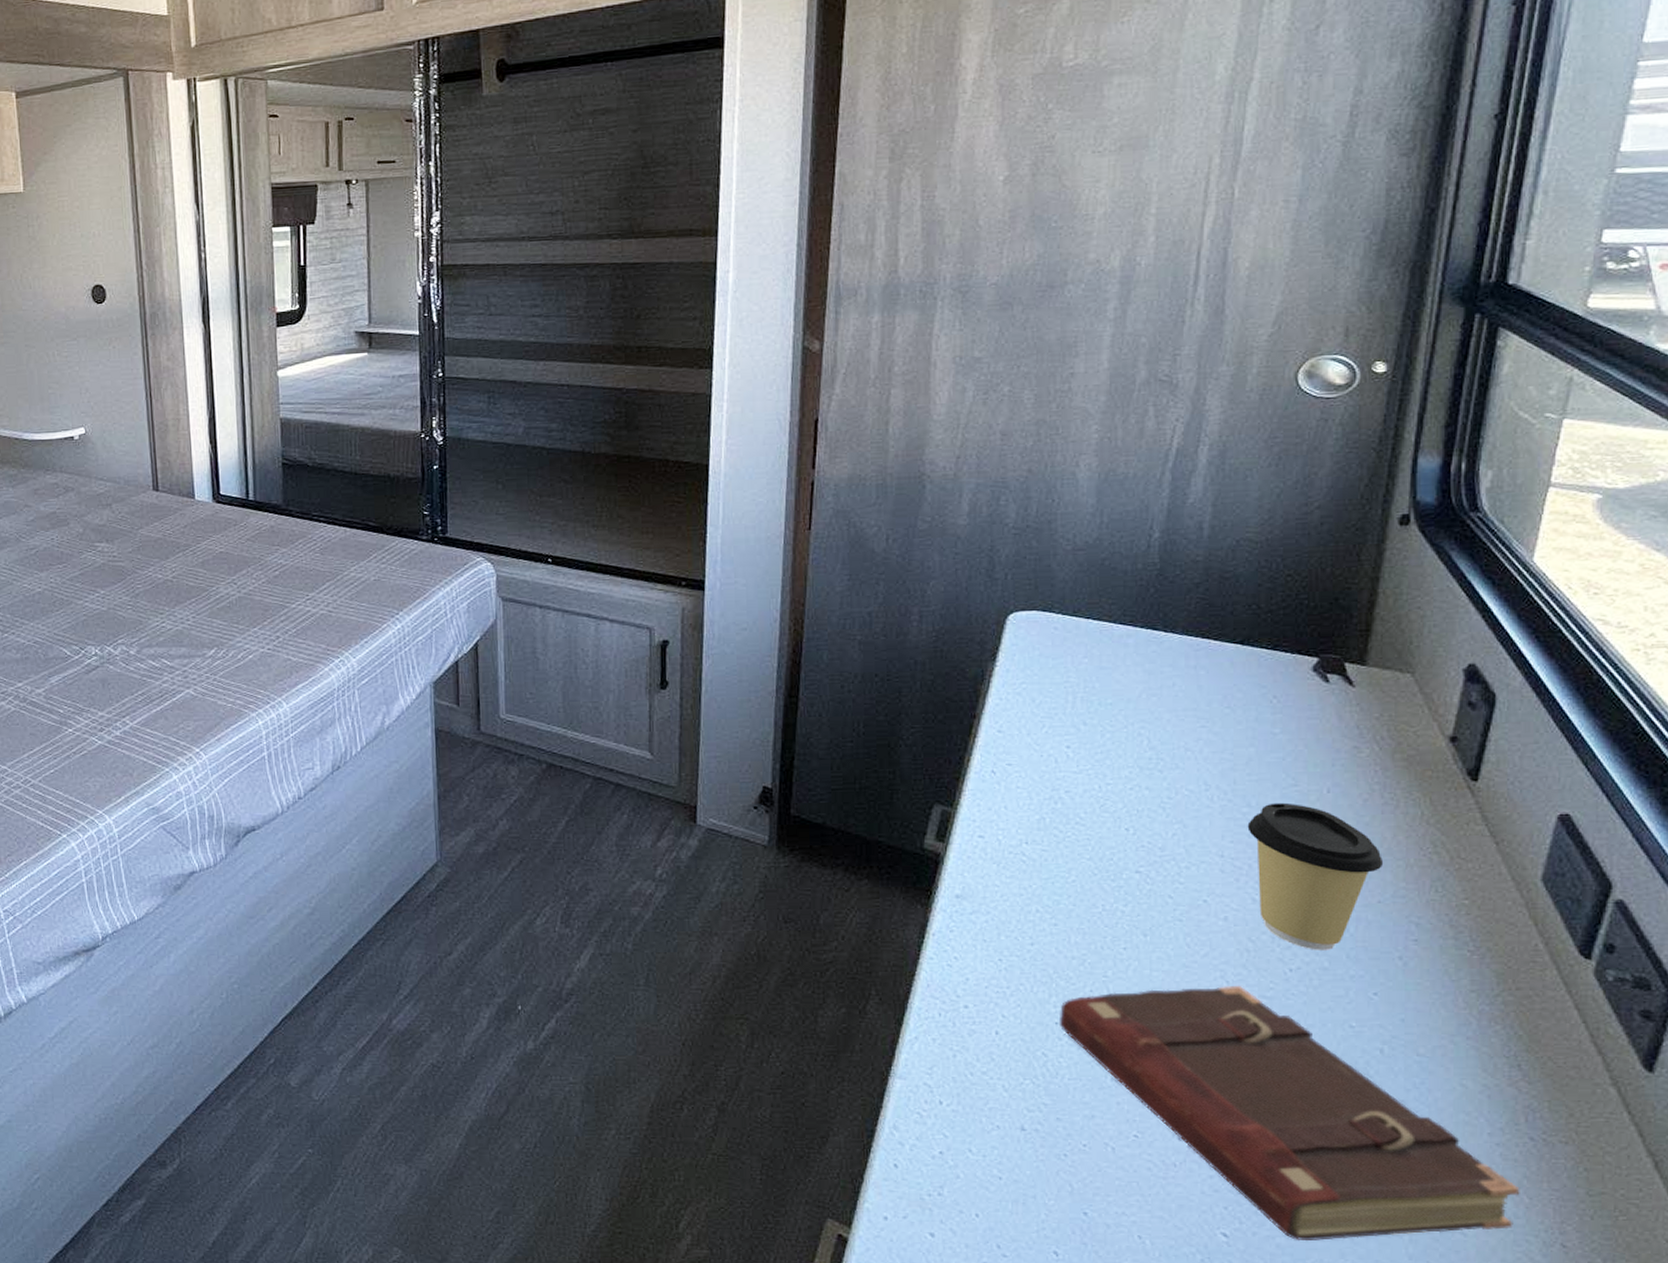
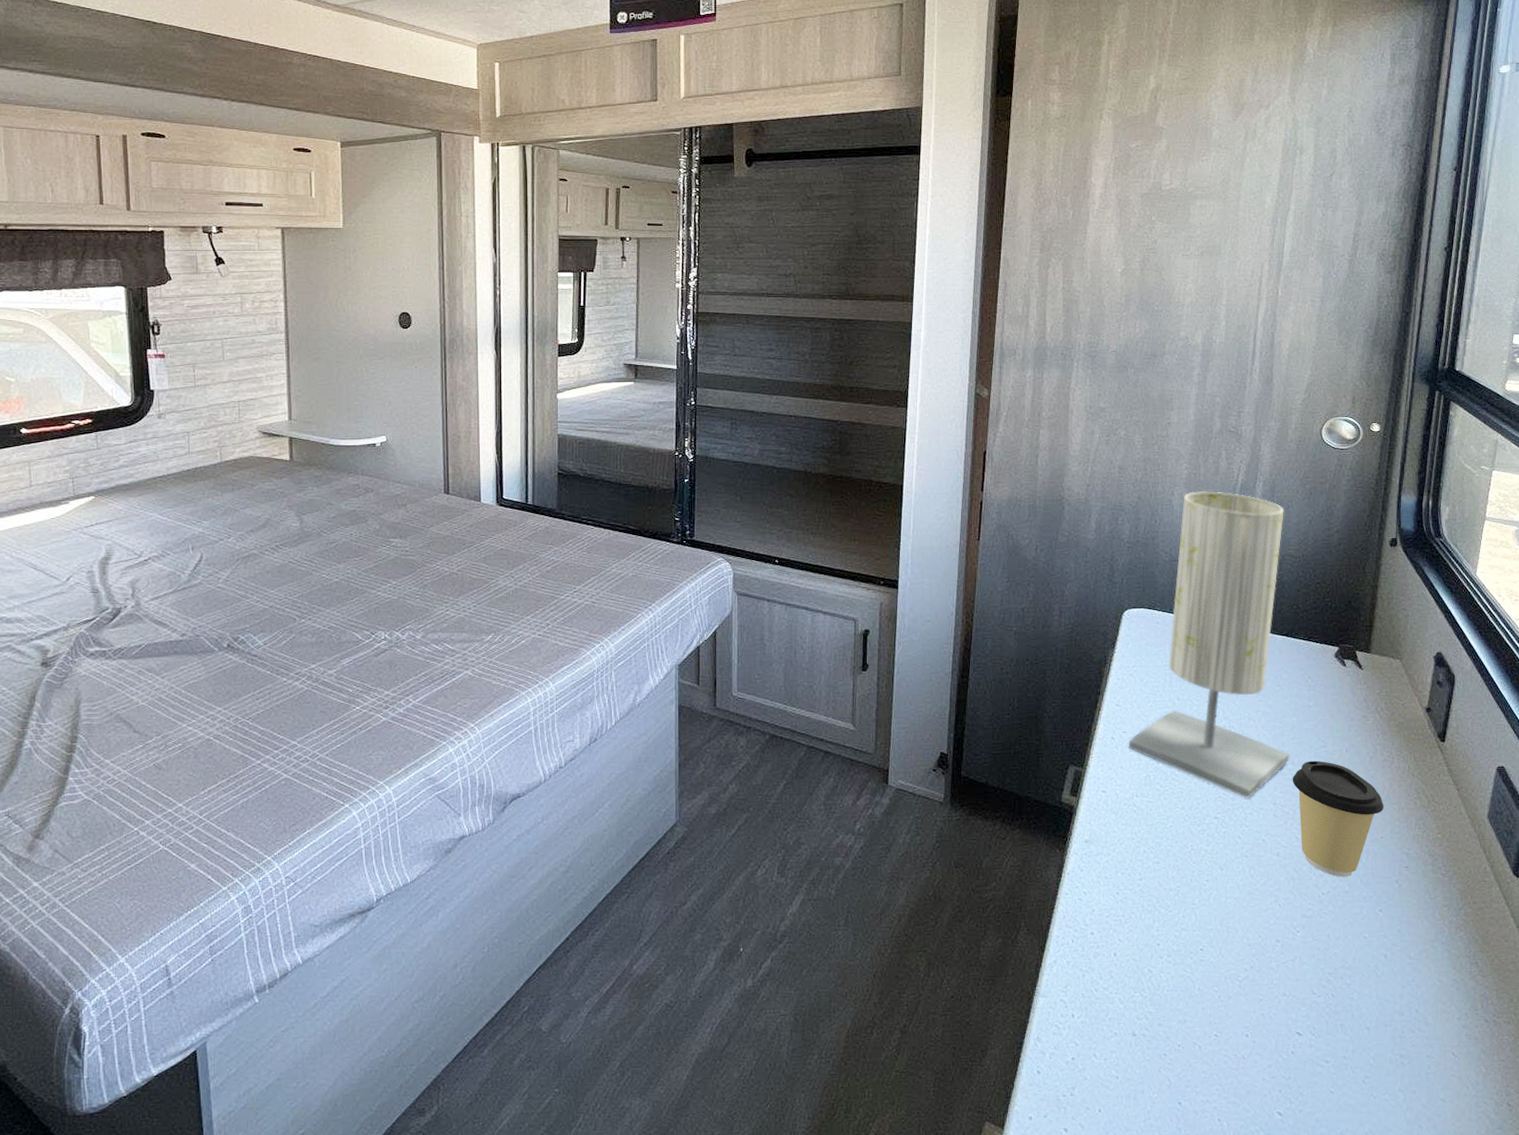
table lamp: none [1014,460,1244,849] -> present [1128,491,1290,799]
book: present [1058,986,1520,1241] -> none [1160,908,1480,1114]

